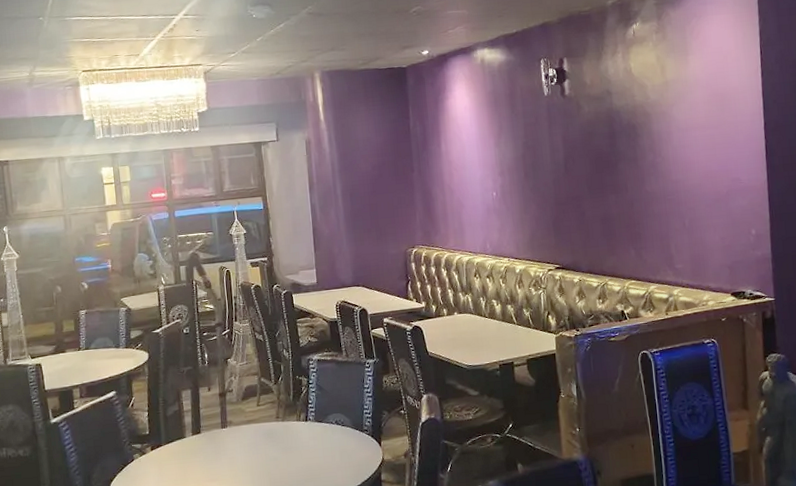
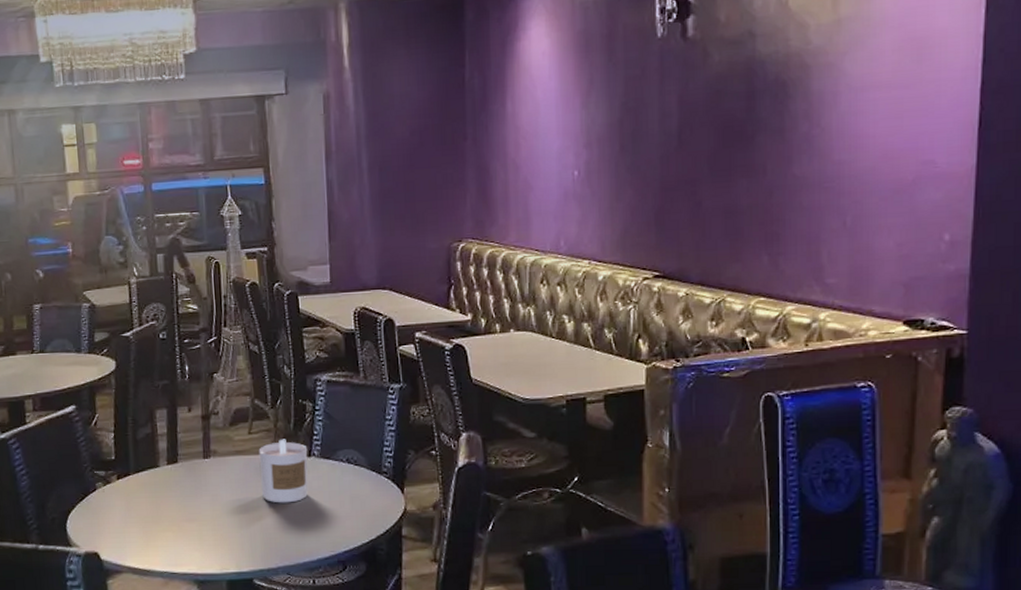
candle: none [266,408,306,461] -> present [258,439,308,503]

